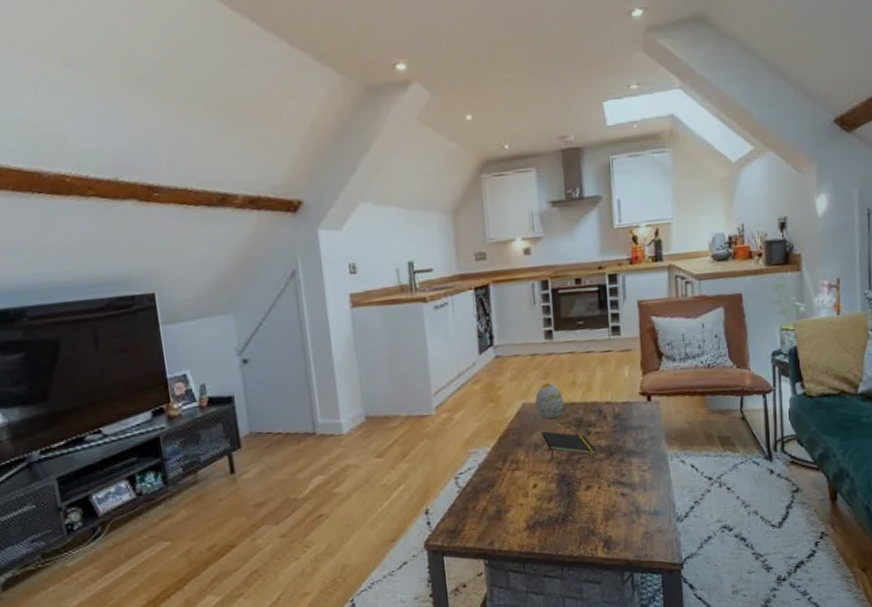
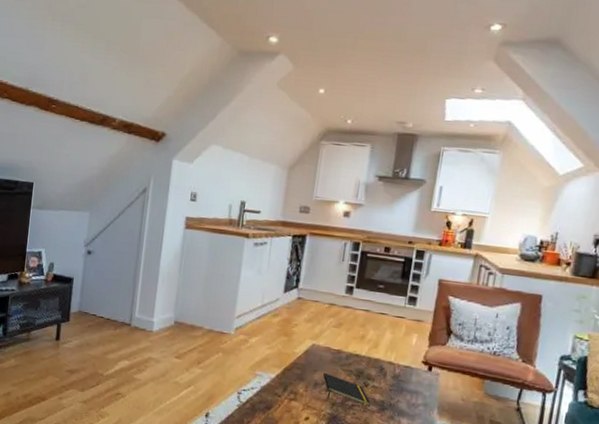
decorative egg: present [535,382,564,418] -> none [323,331,351,364]

